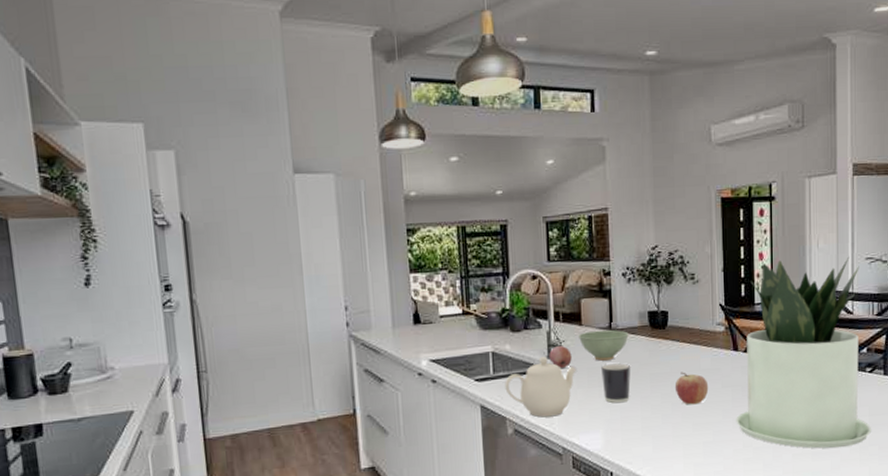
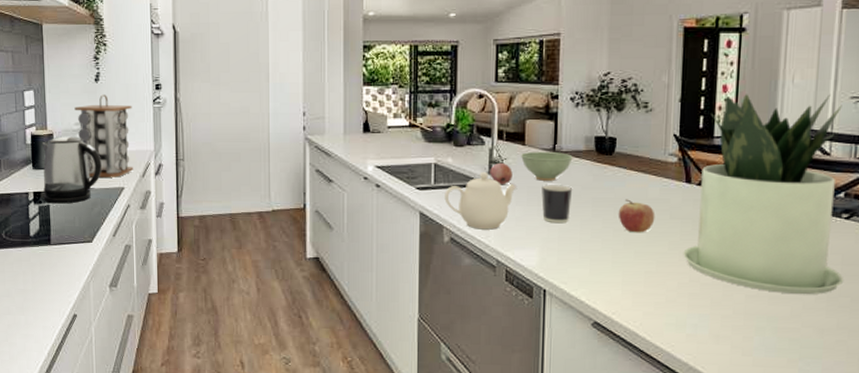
kettle: none [19,355,102,440] -> present [43,136,102,204]
spice rack: none [59,300,144,403] -> present [74,93,134,179]

